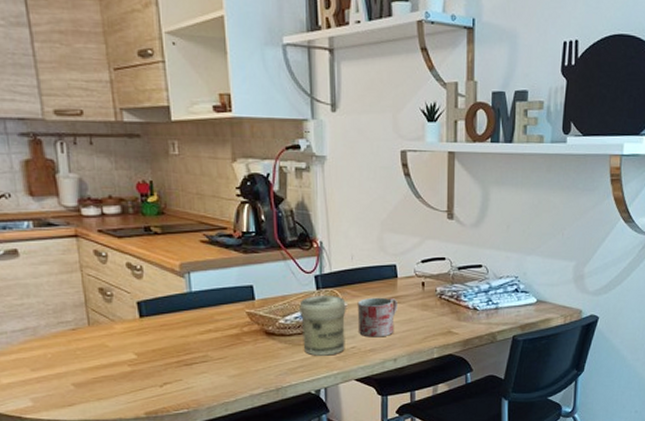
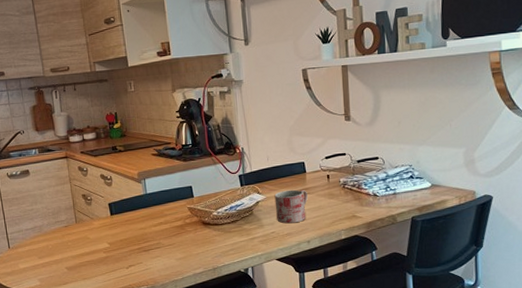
jar: present [299,296,346,356] -> none [228,190,266,241]

